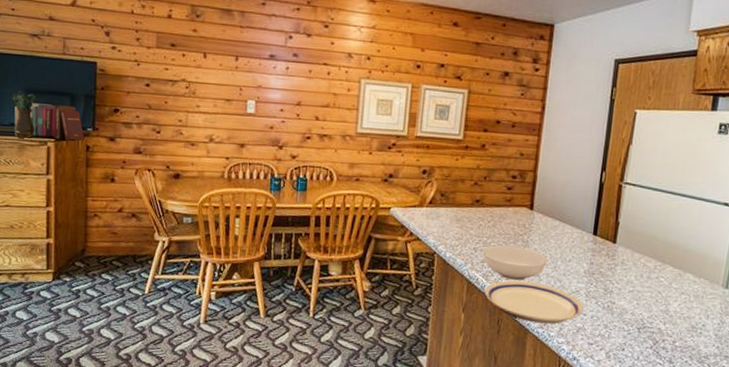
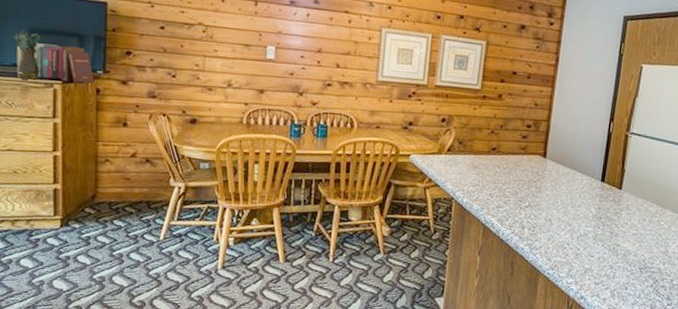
bowl: present [483,245,548,281] -> none [498,191,560,225]
plate: present [484,280,584,324] -> none [499,224,591,266]

